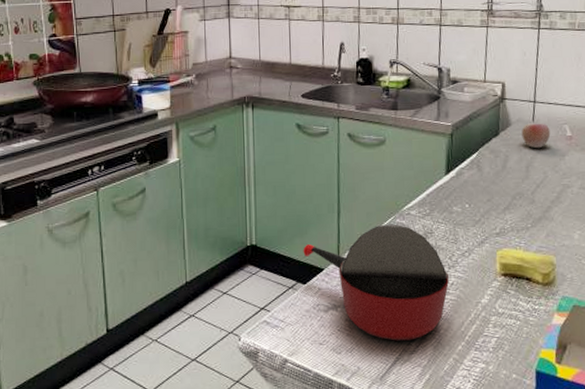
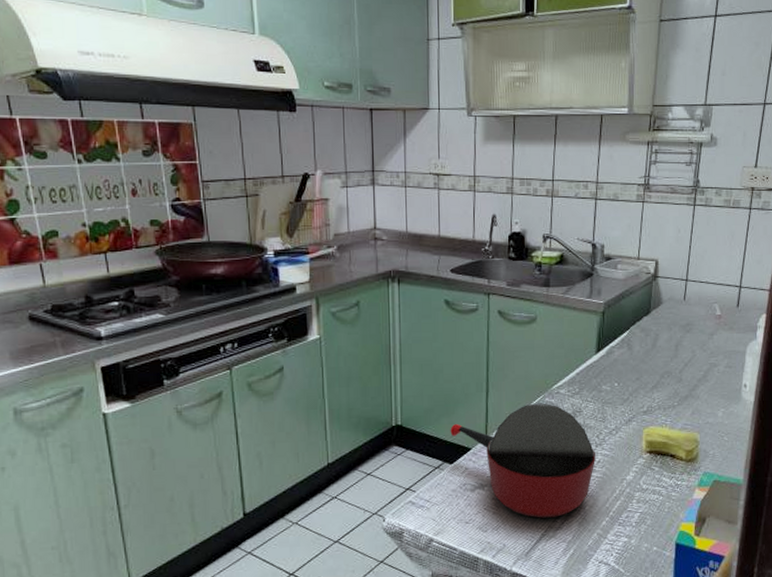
apple: present [521,123,551,149] -> none [672,302,701,328]

